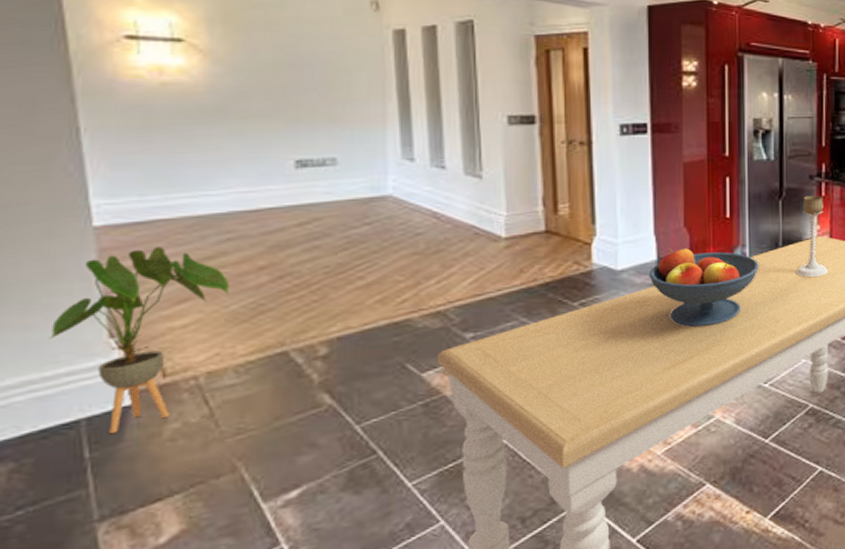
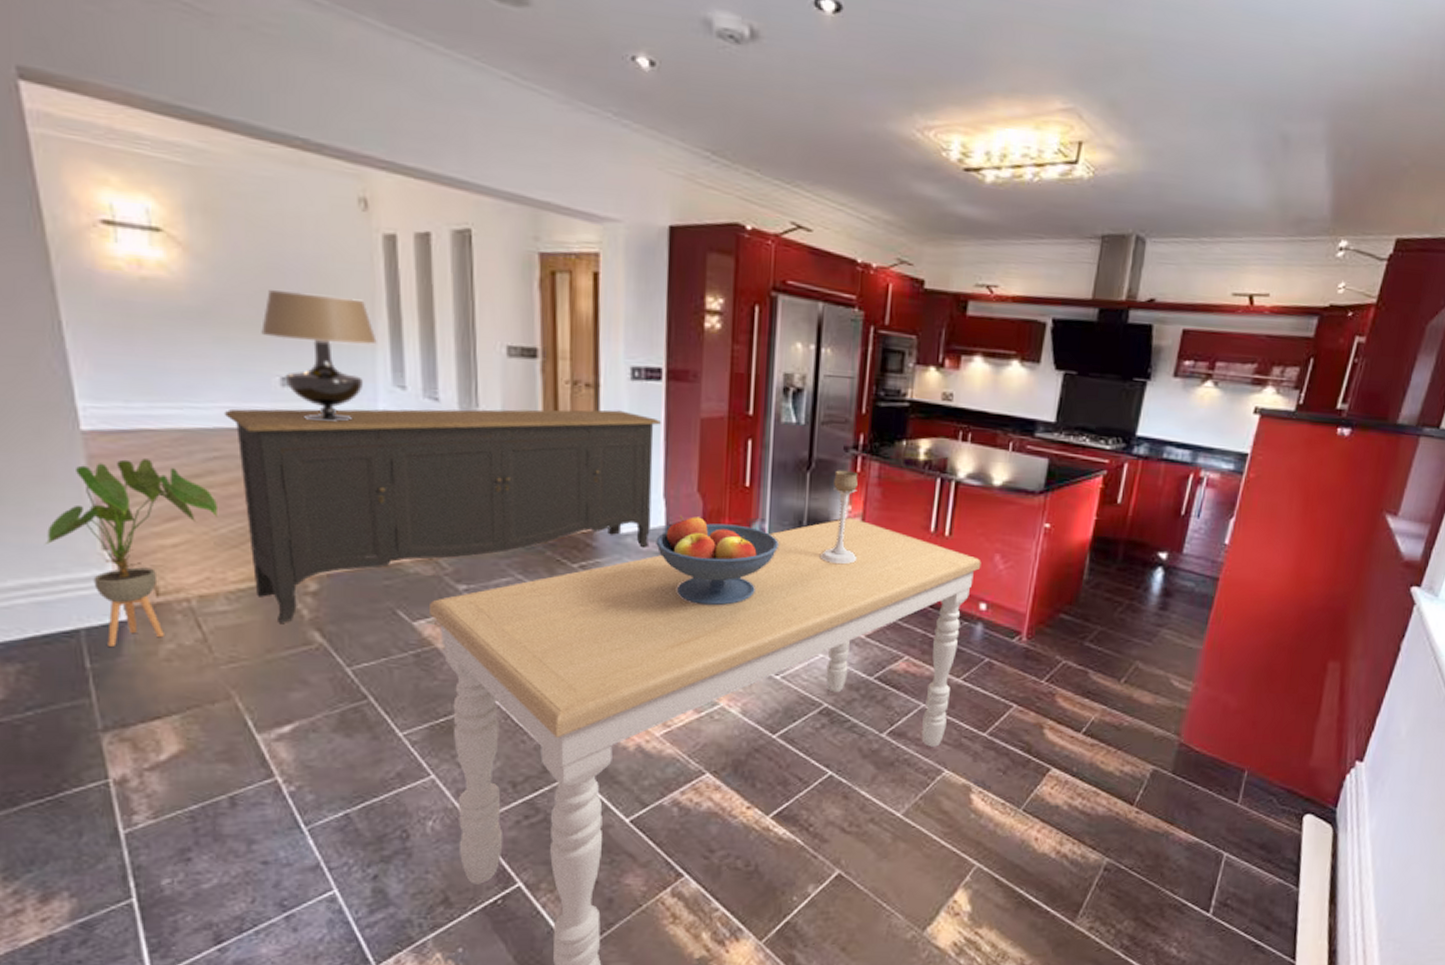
sideboard: none [238,162,648,390] -> present [224,408,661,623]
table lamp: none [277,83,387,196] -> present [261,289,377,422]

